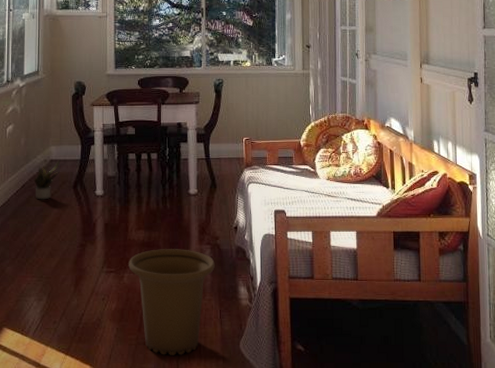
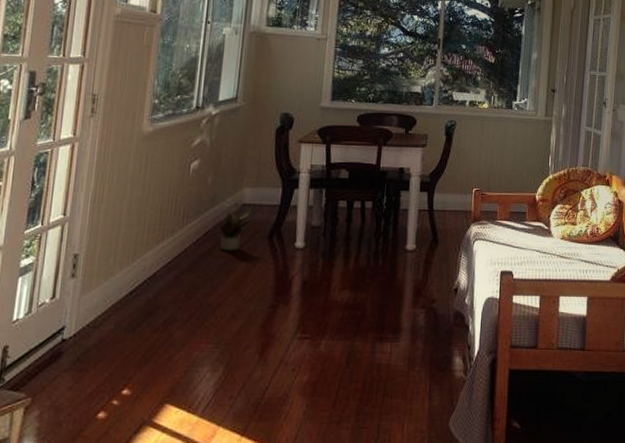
basket: present [129,249,215,355] -> none [327,312,429,435]

